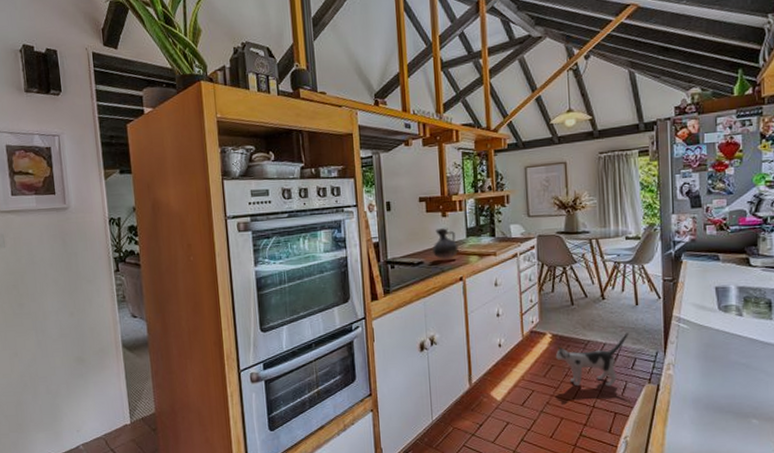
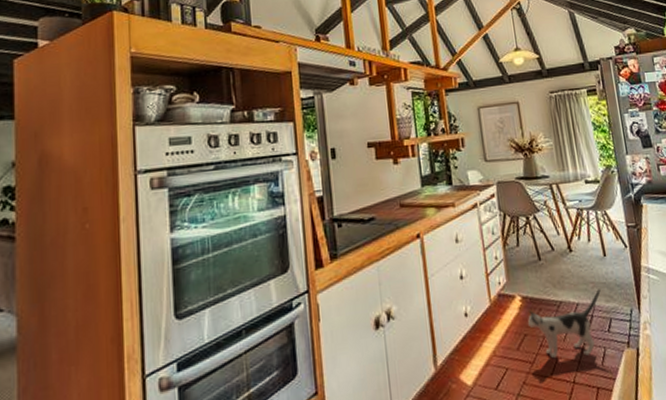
ceramic jug: present [433,227,459,261] -> none [385,175,414,216]

